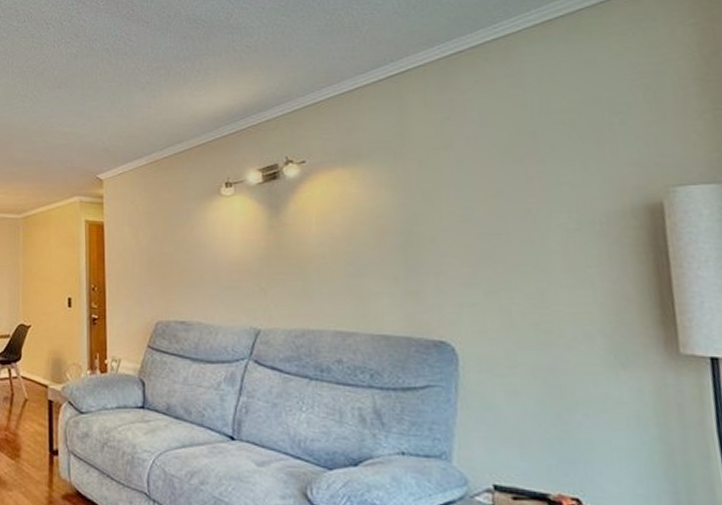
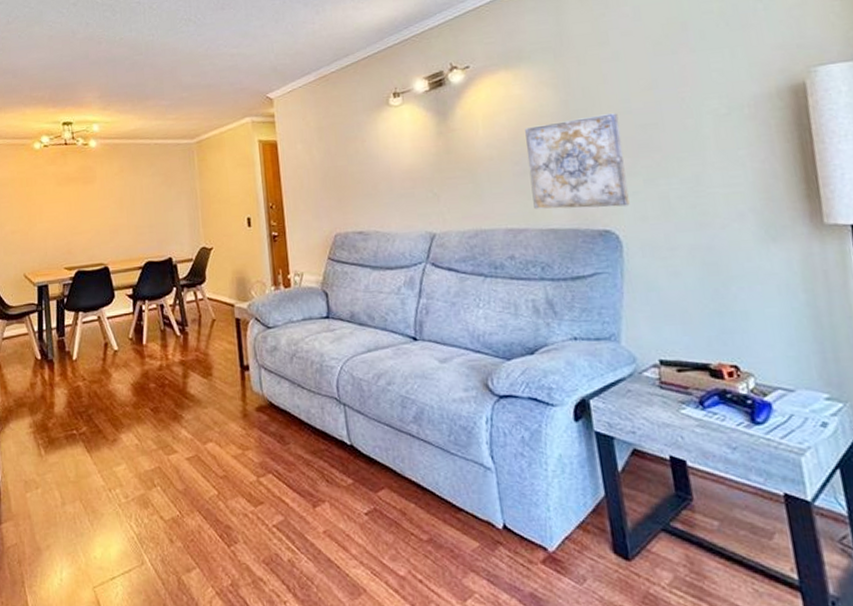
wall art: none [360,220,468,317] -> present [525,113,630,209]

